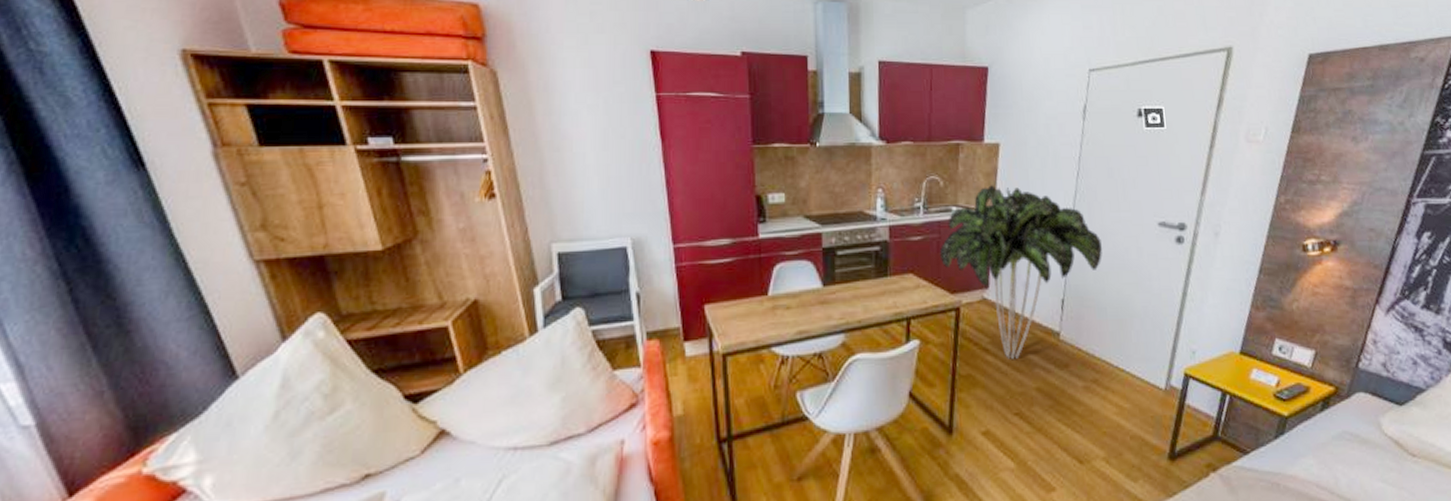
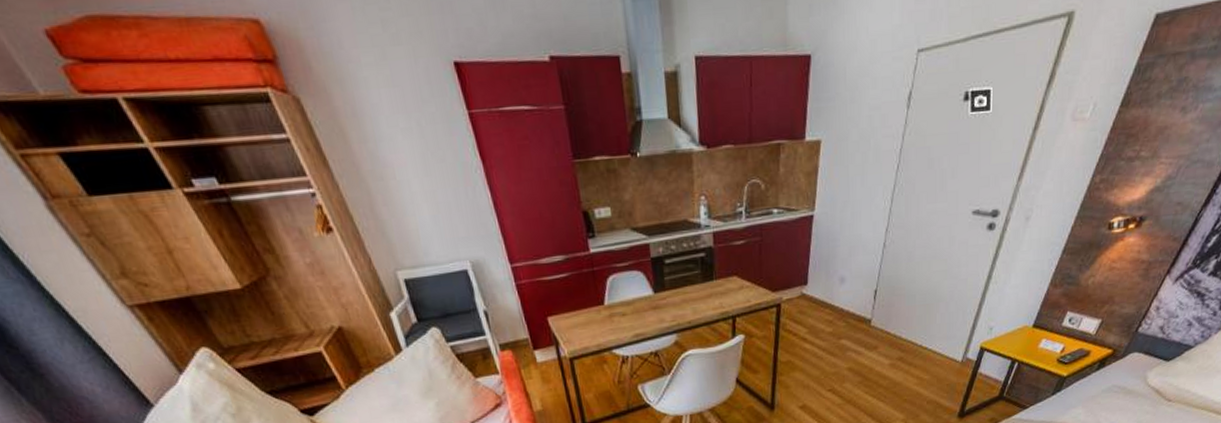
indoor plant: present [939,185,1103,359] -> none [761,184,917,346]

